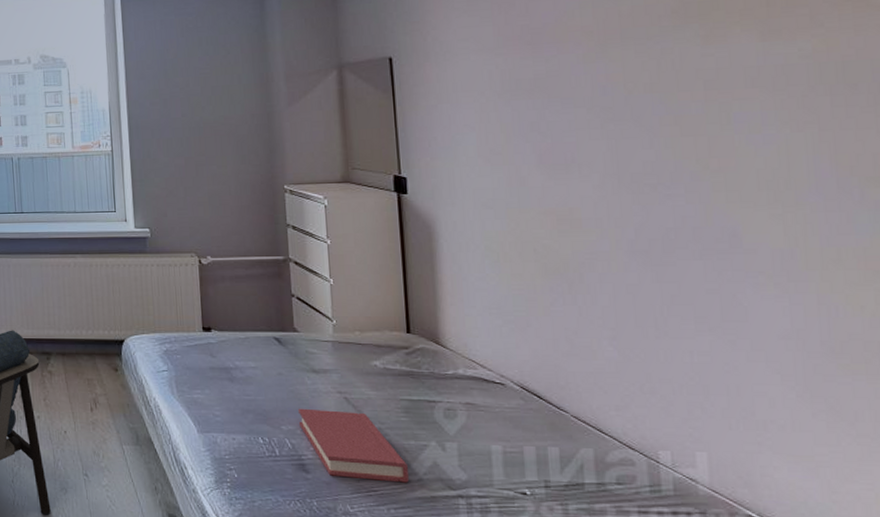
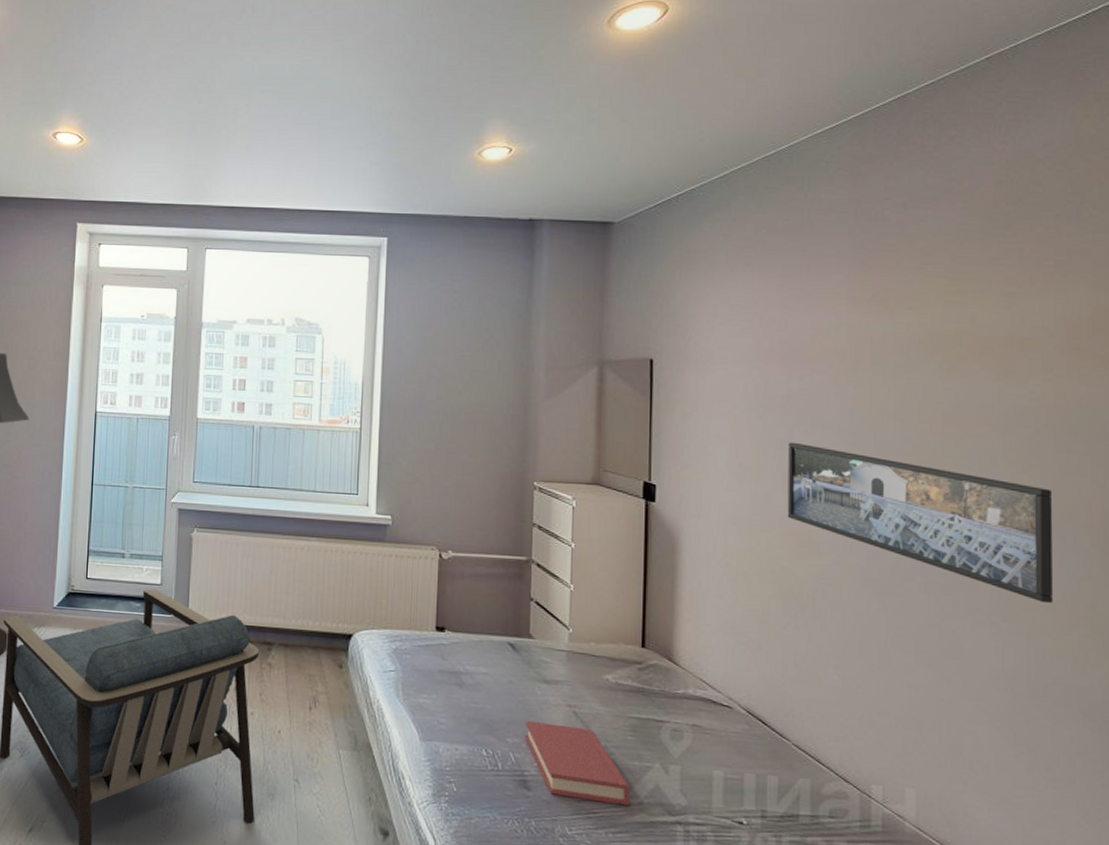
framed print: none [540,123,844,260] -> present [787,442,1054,604]

